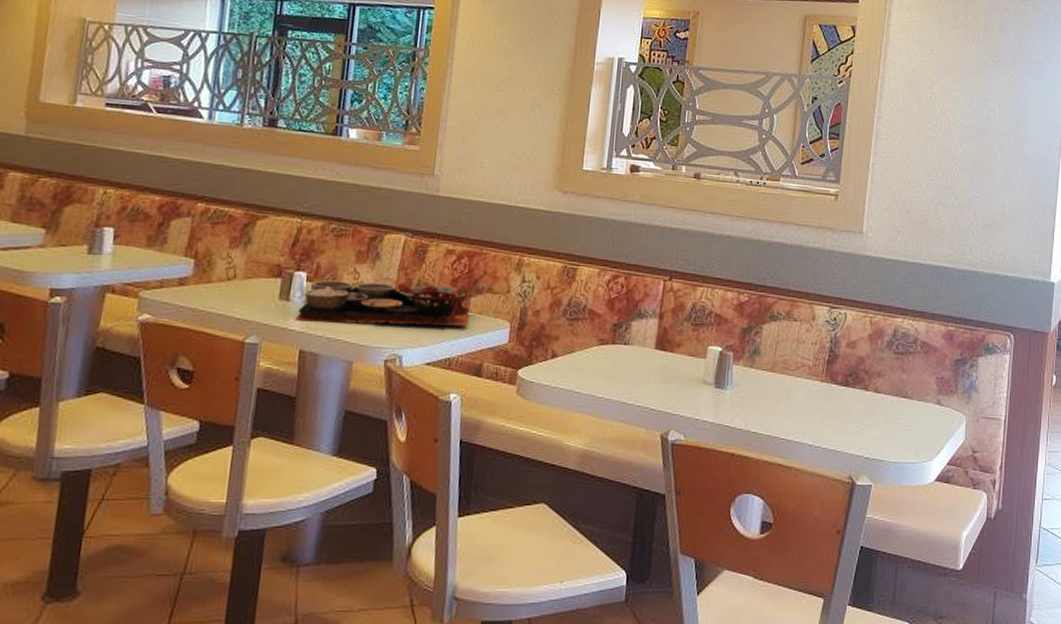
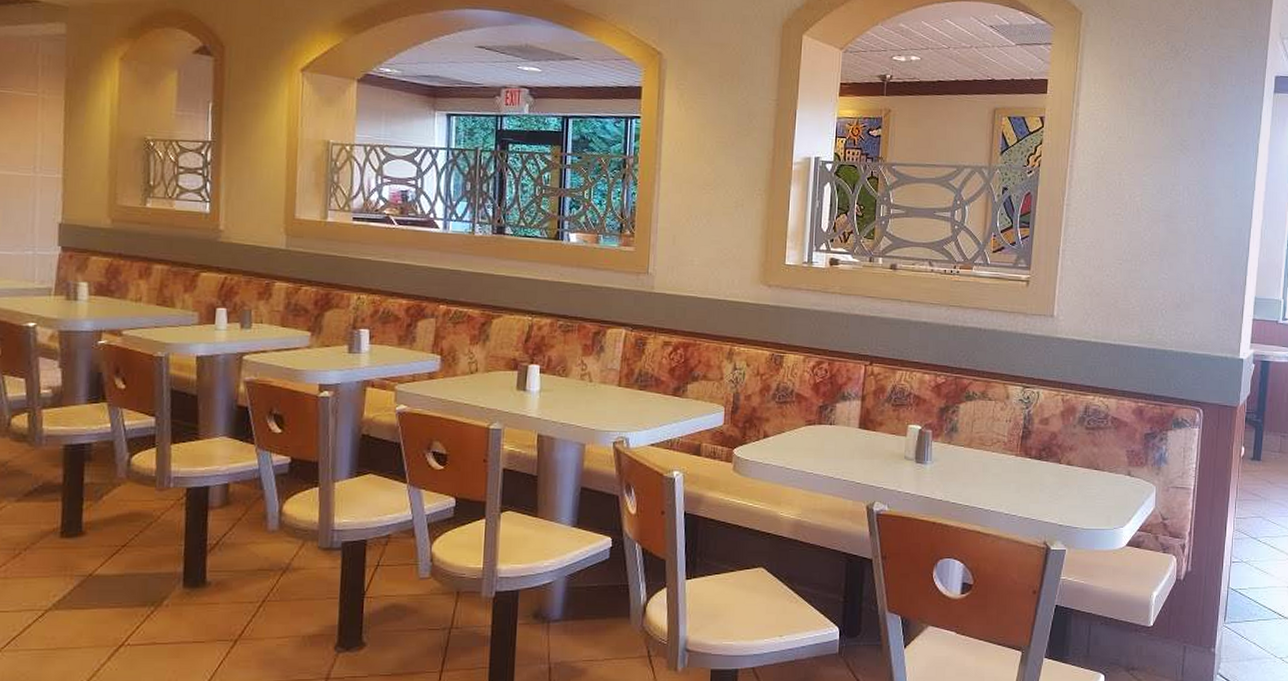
food tray: present [295,280,470,326] -> none [532,371,688,410]

